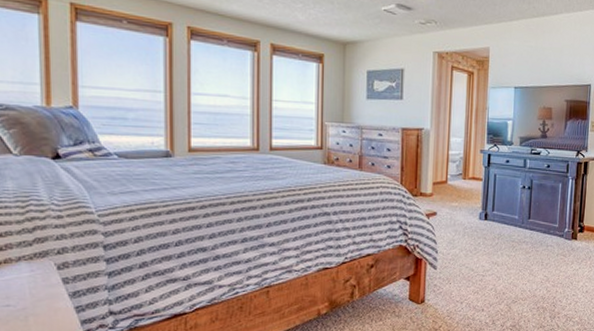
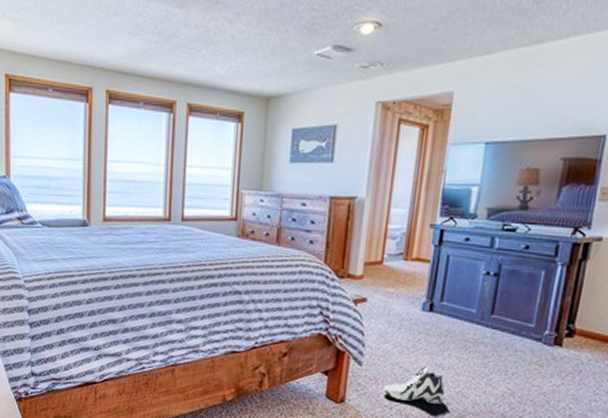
sneaker: none [454,263,501,295] -> present [383,364,445,404]

